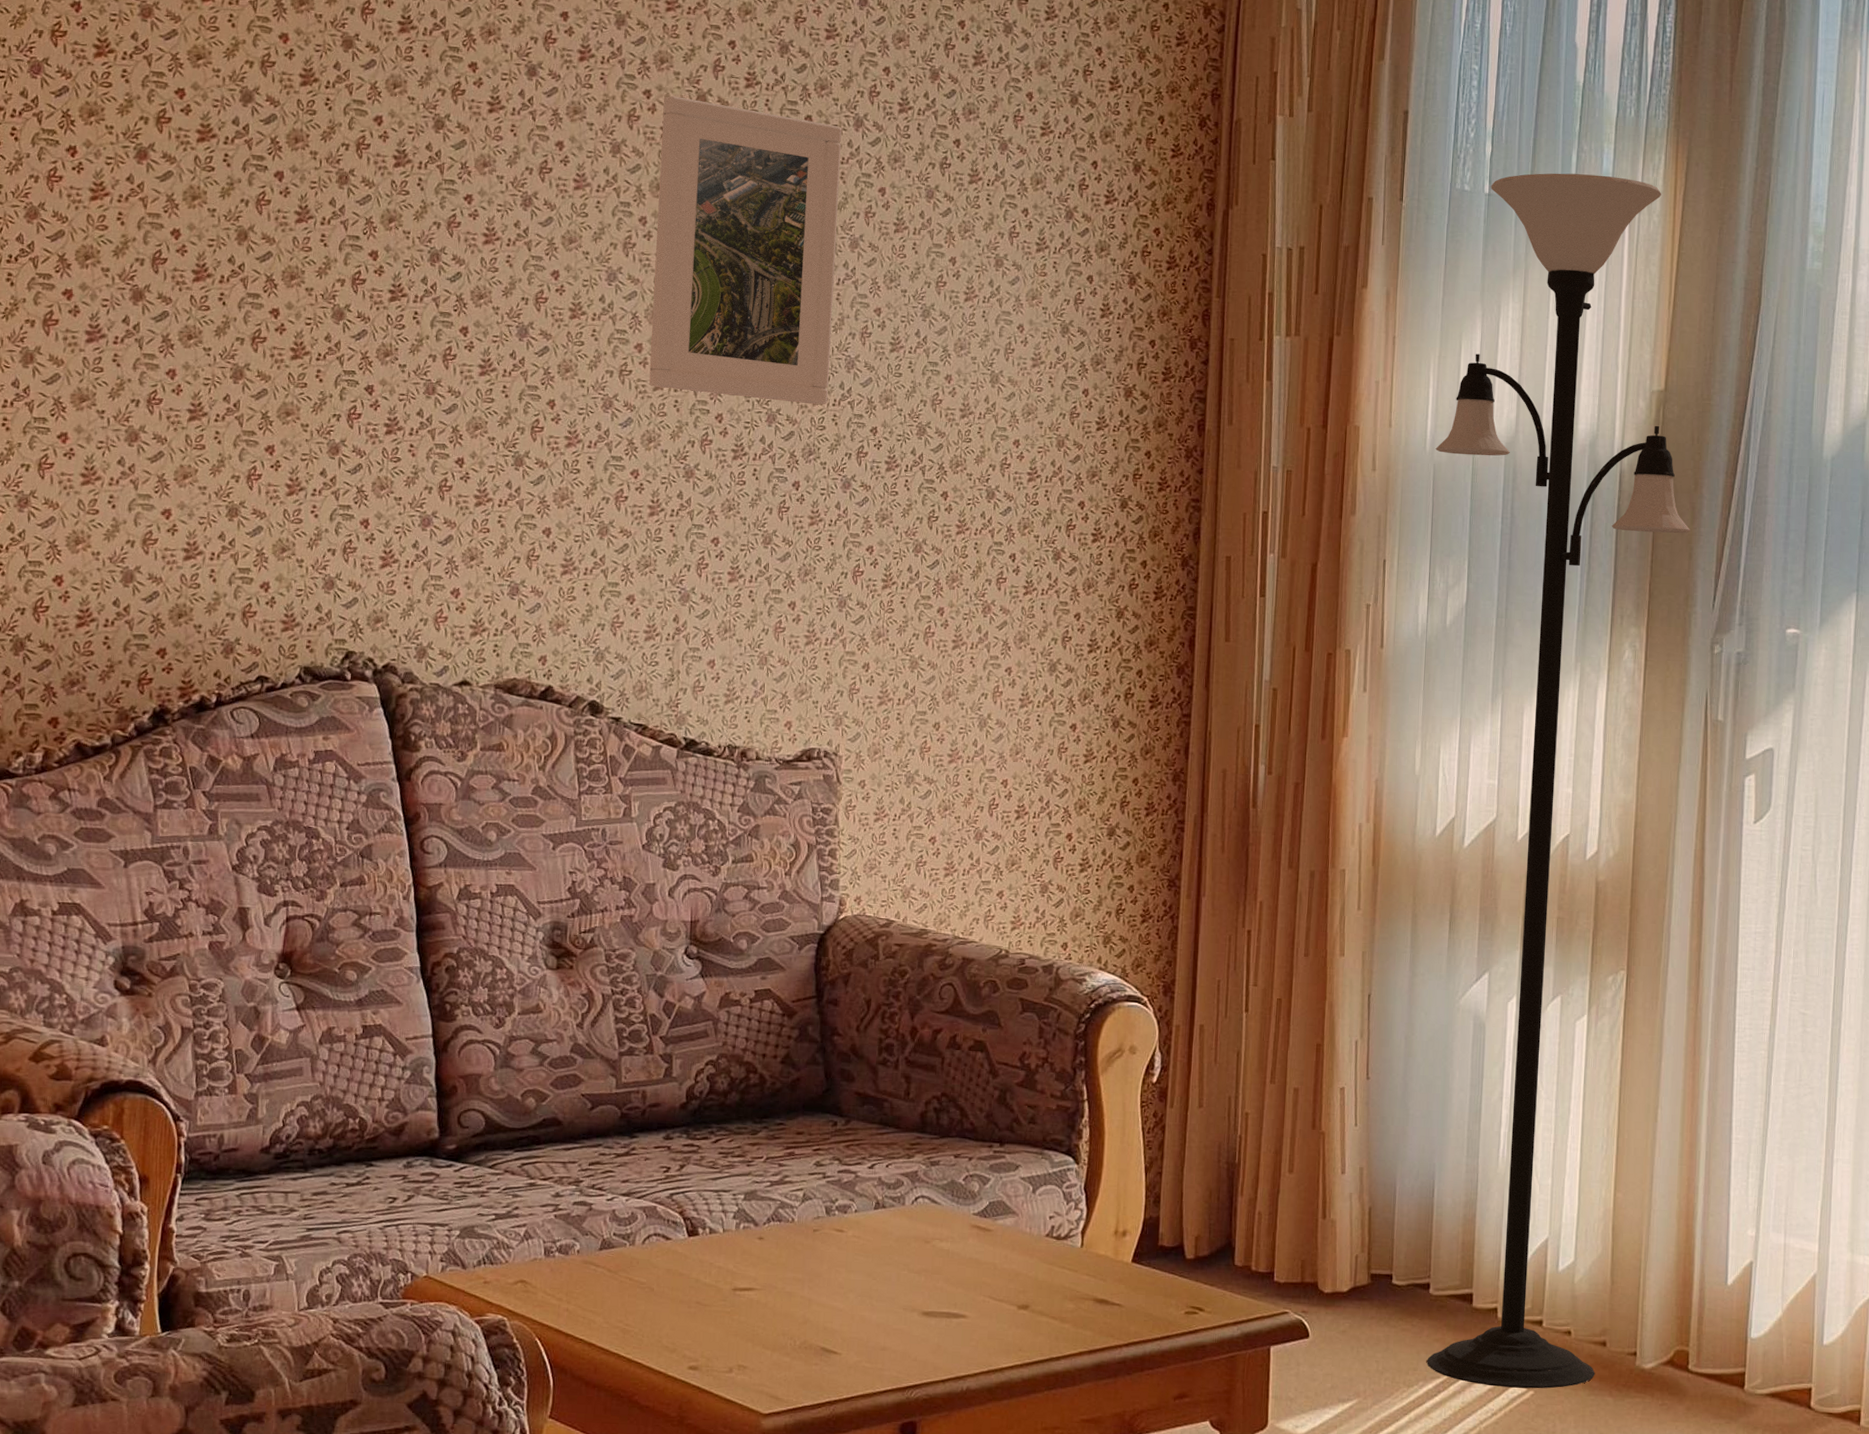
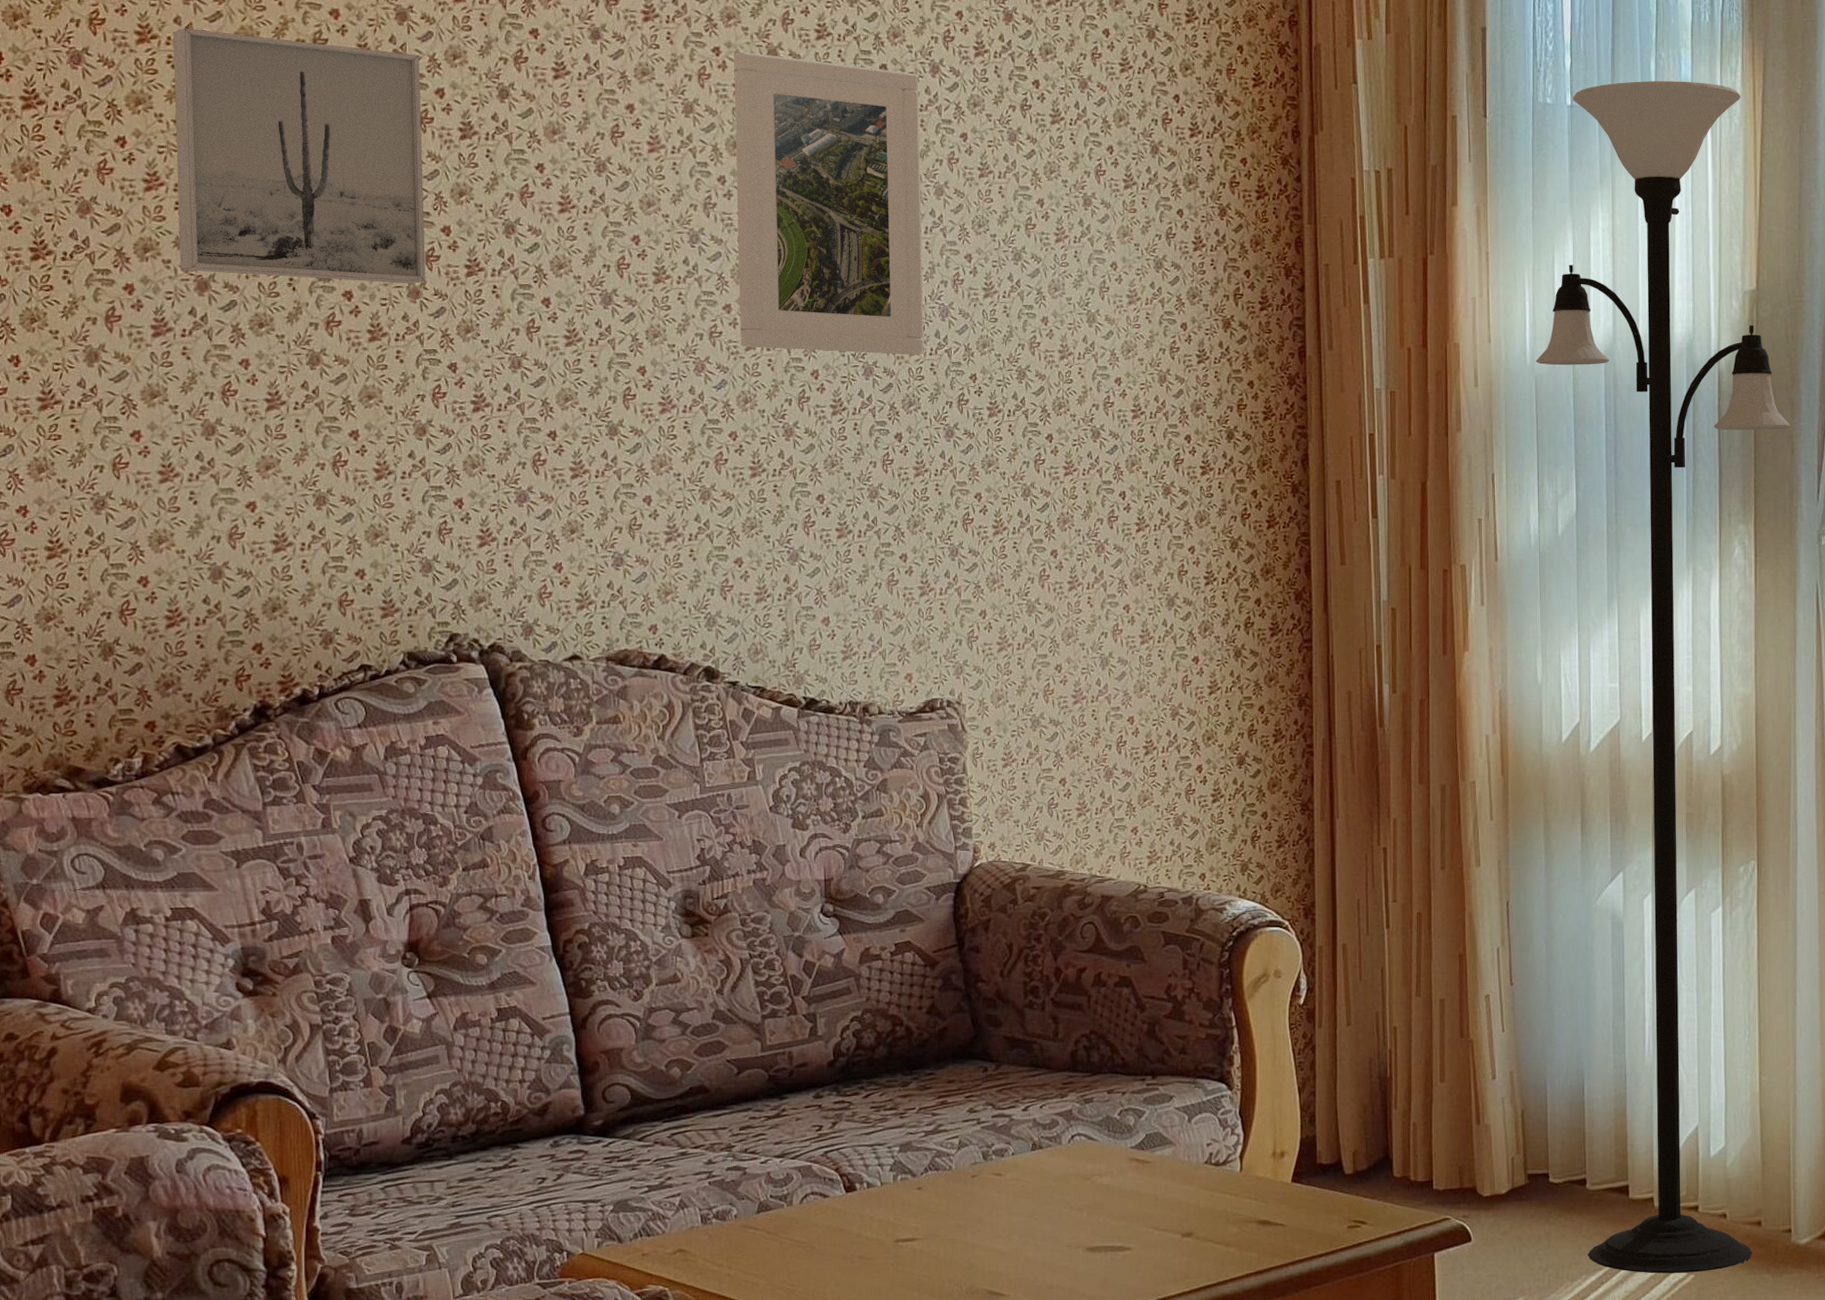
wall art: none [117,44,362,306] -> present [172,28,425,284]

